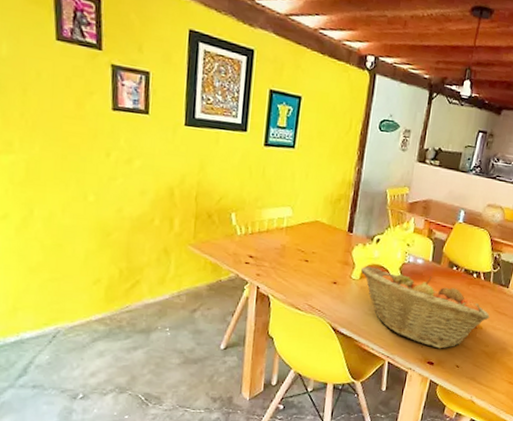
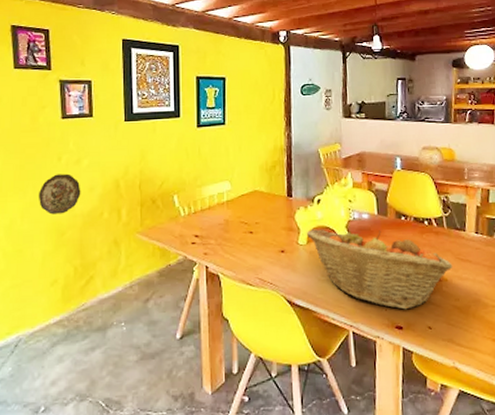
decorative plate: none [81,170,131,215] -> present [38,173,81,215]

